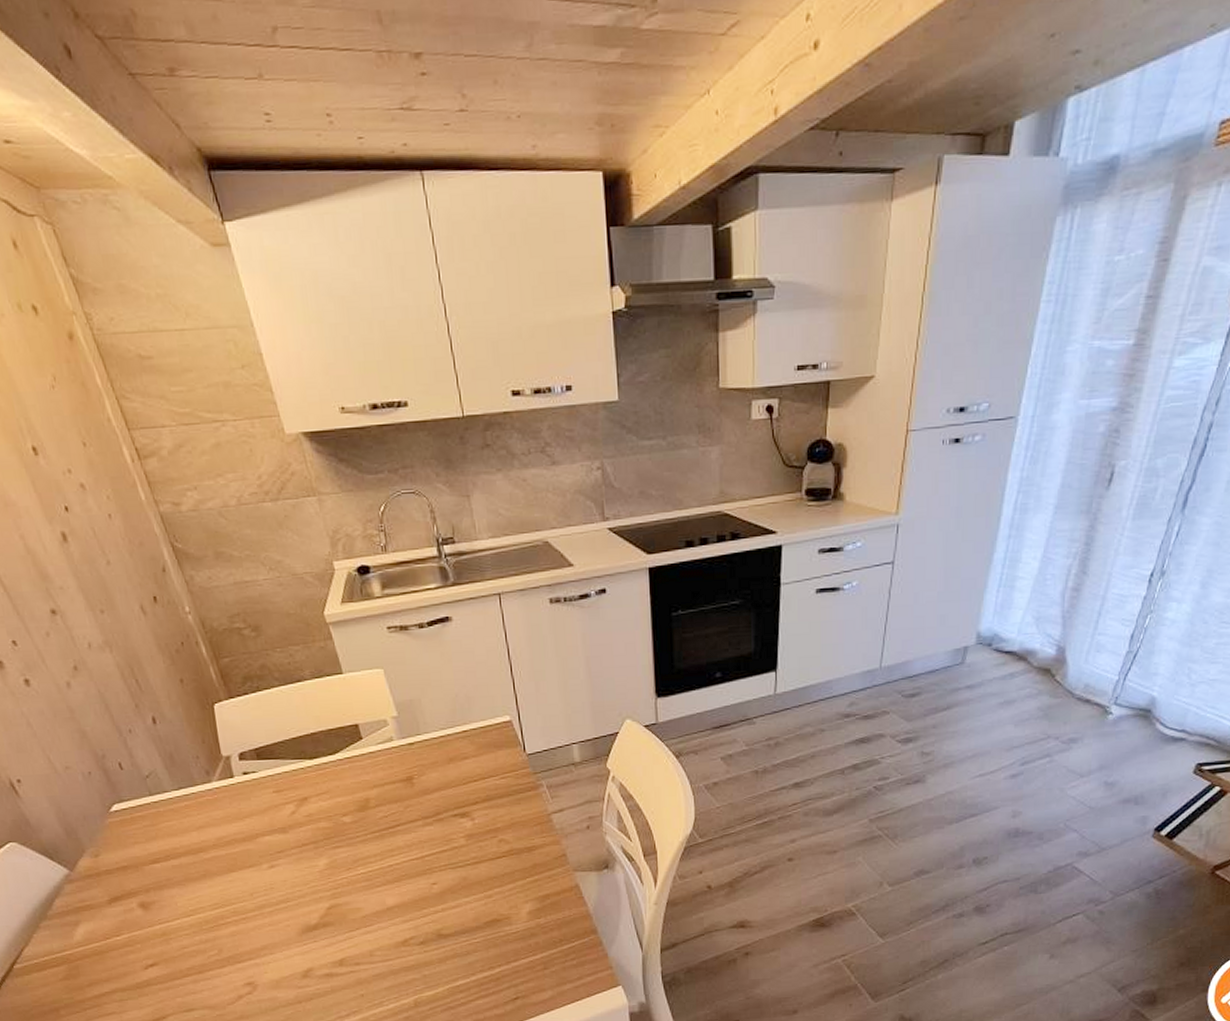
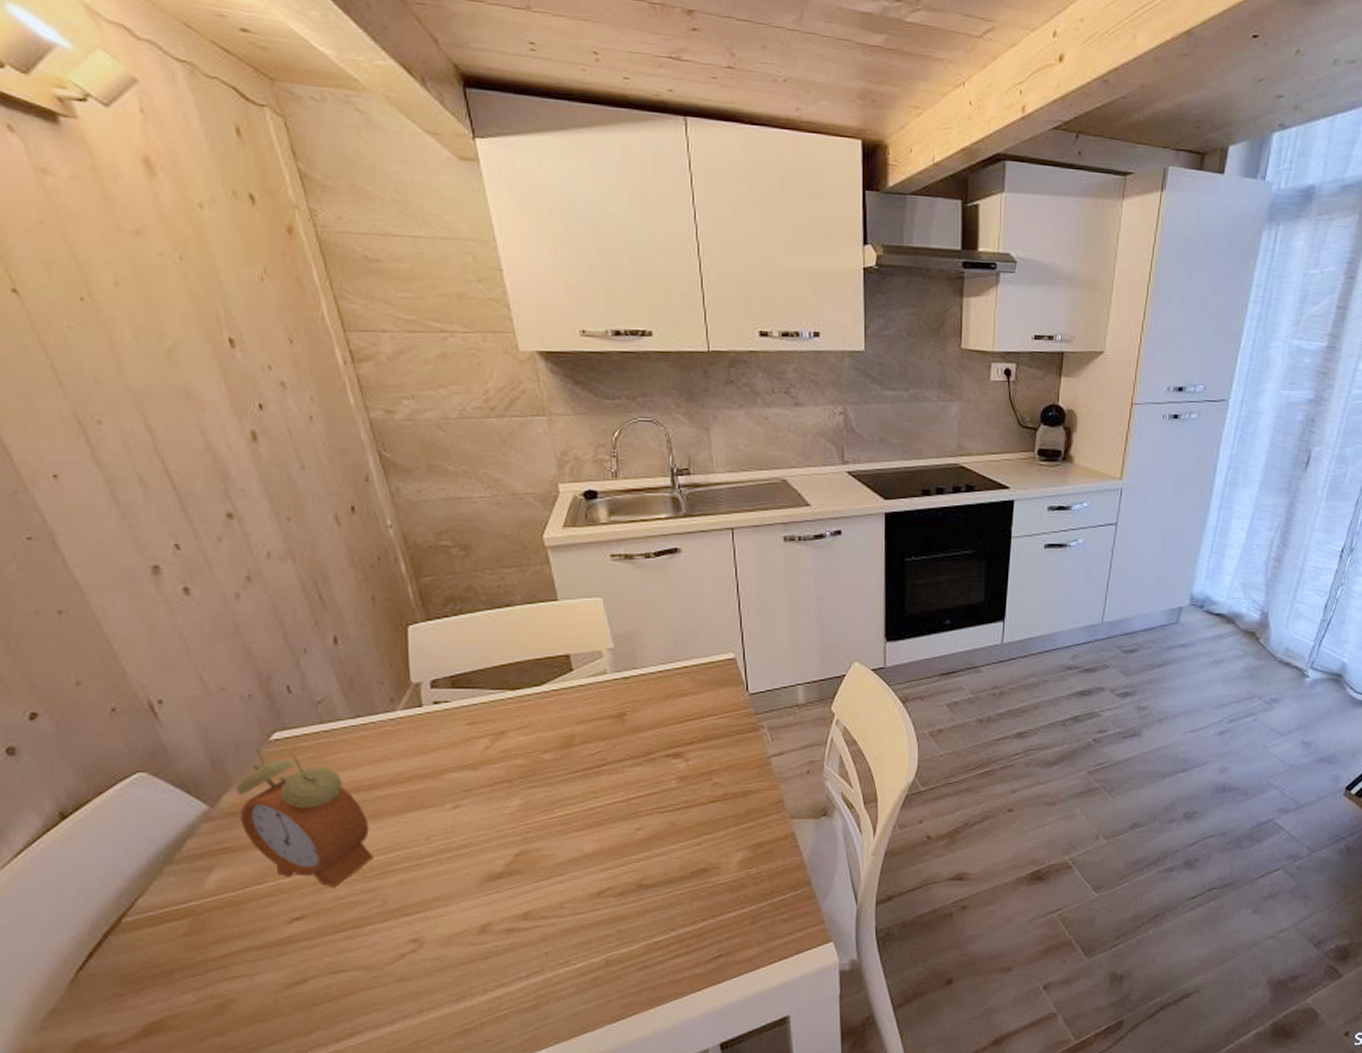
alarm clock: none [88,817,208,939] -> present [236,747,374,888]

